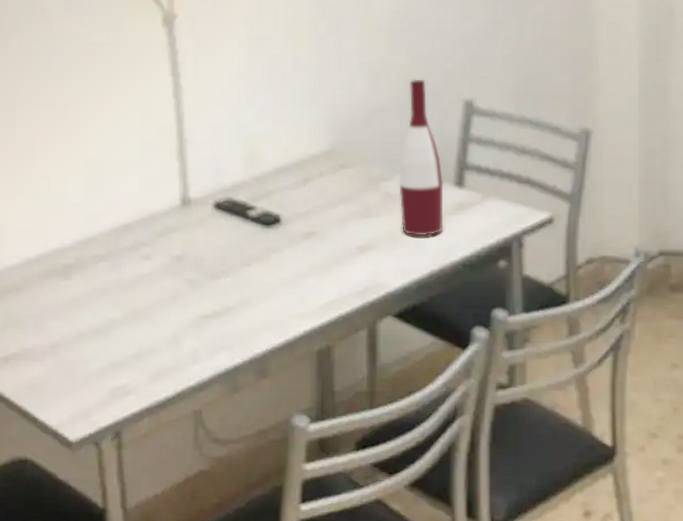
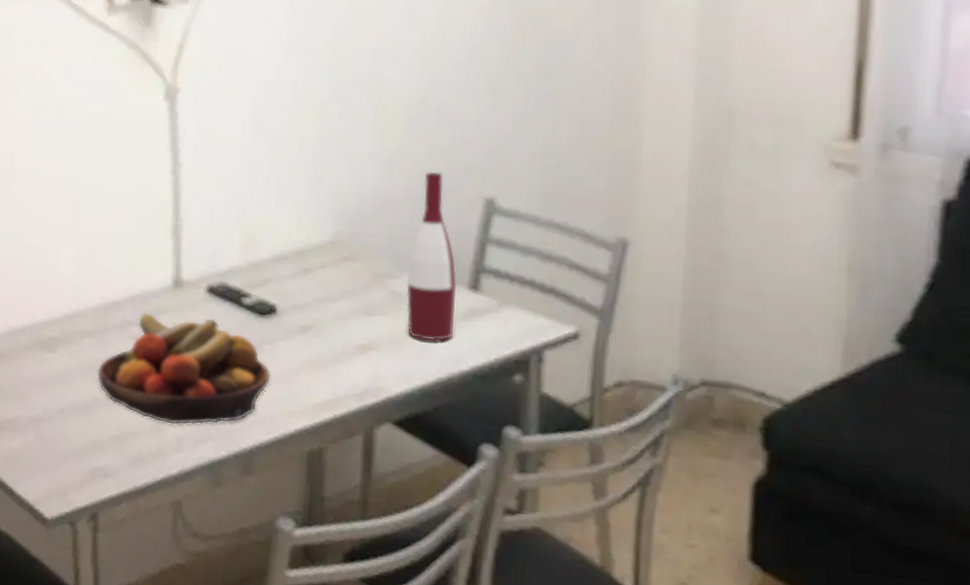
fruit bowl: none [112,232,279,338] -> present [96,312,271,425]

